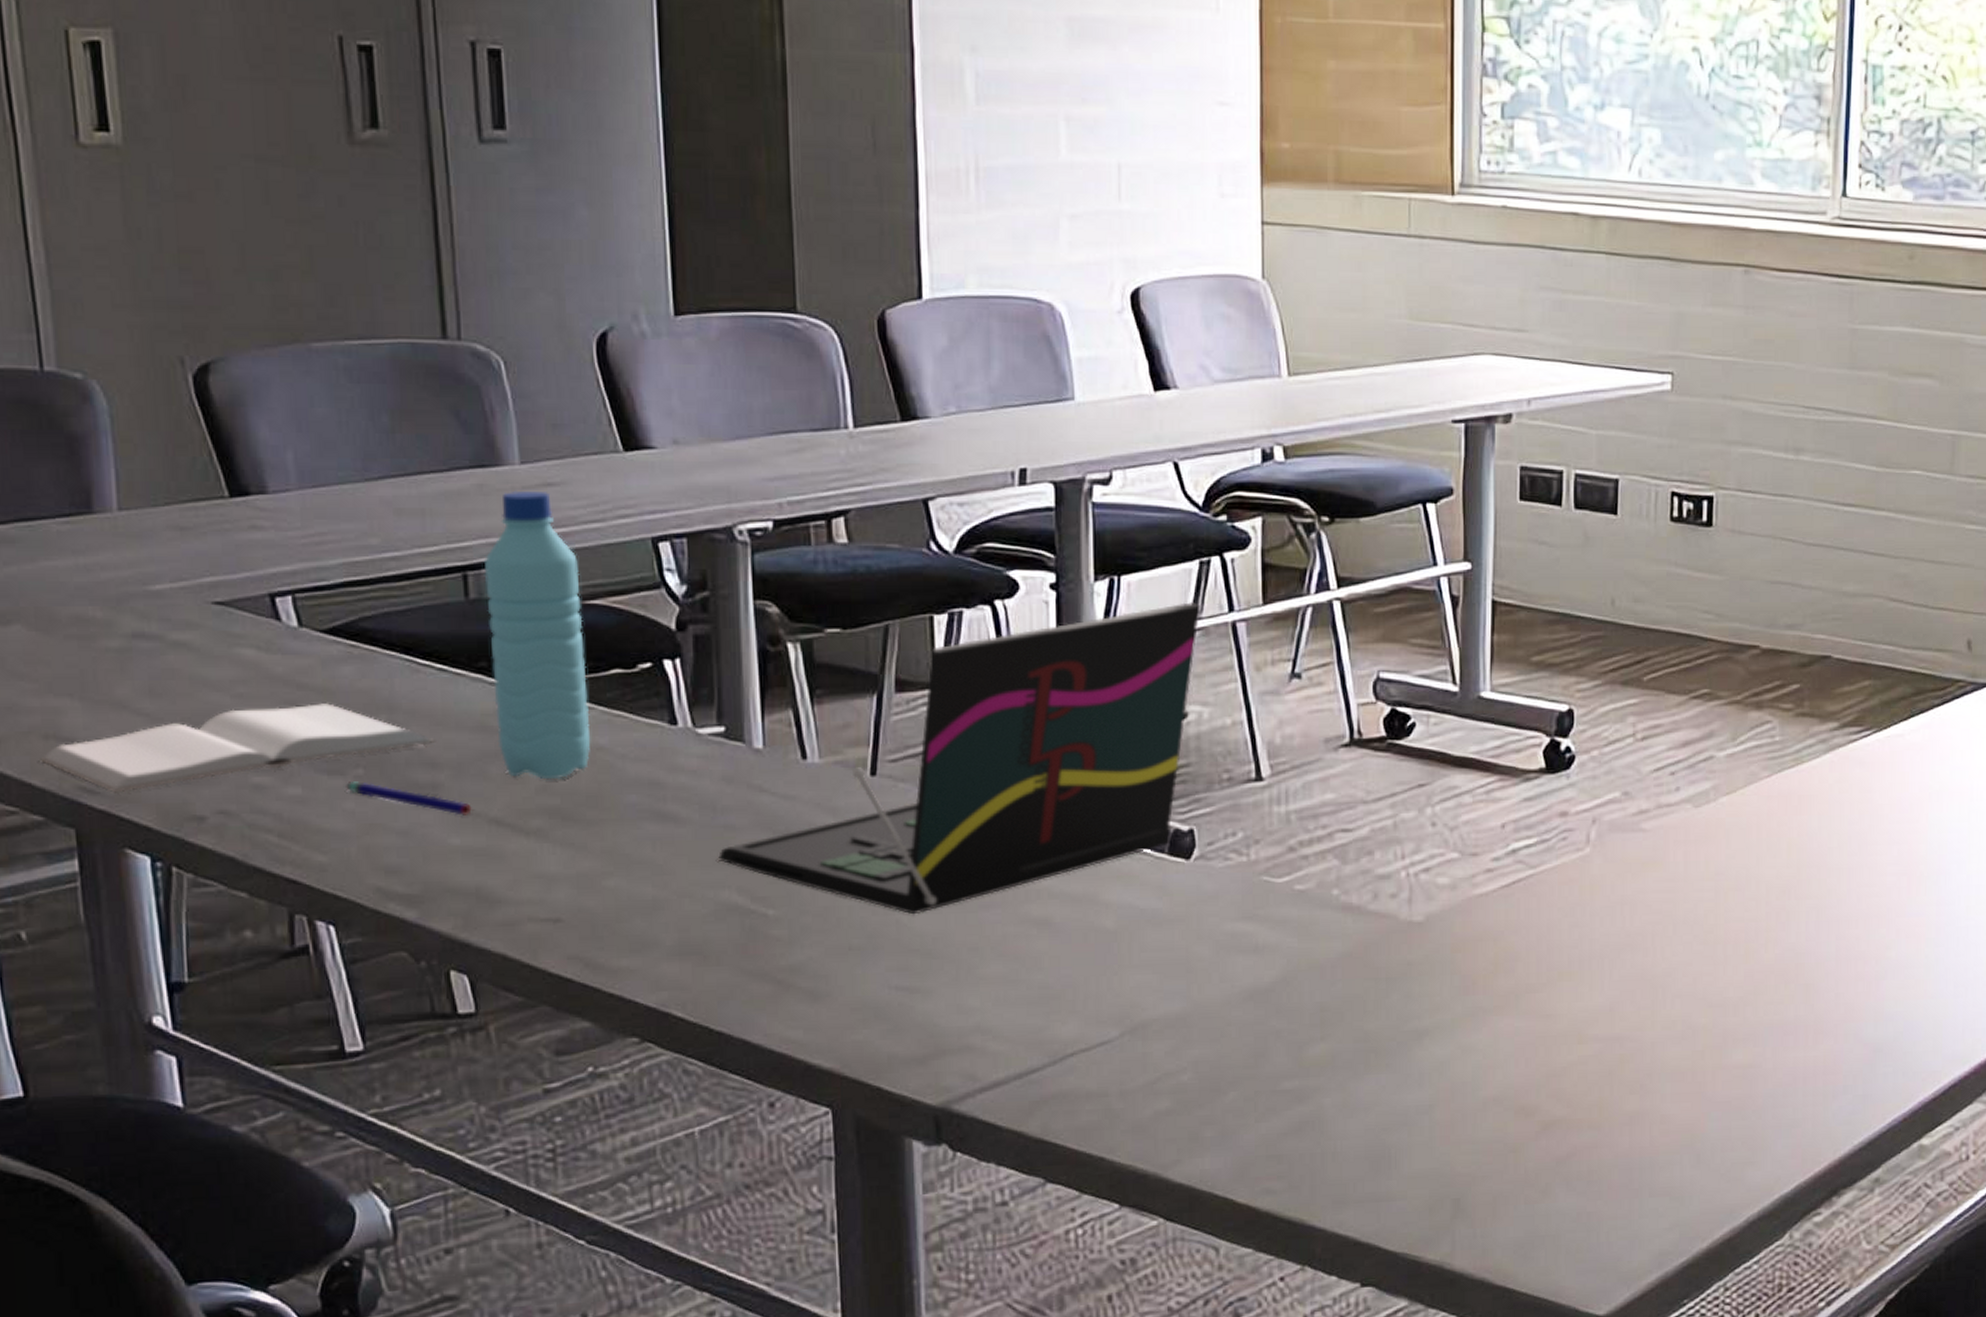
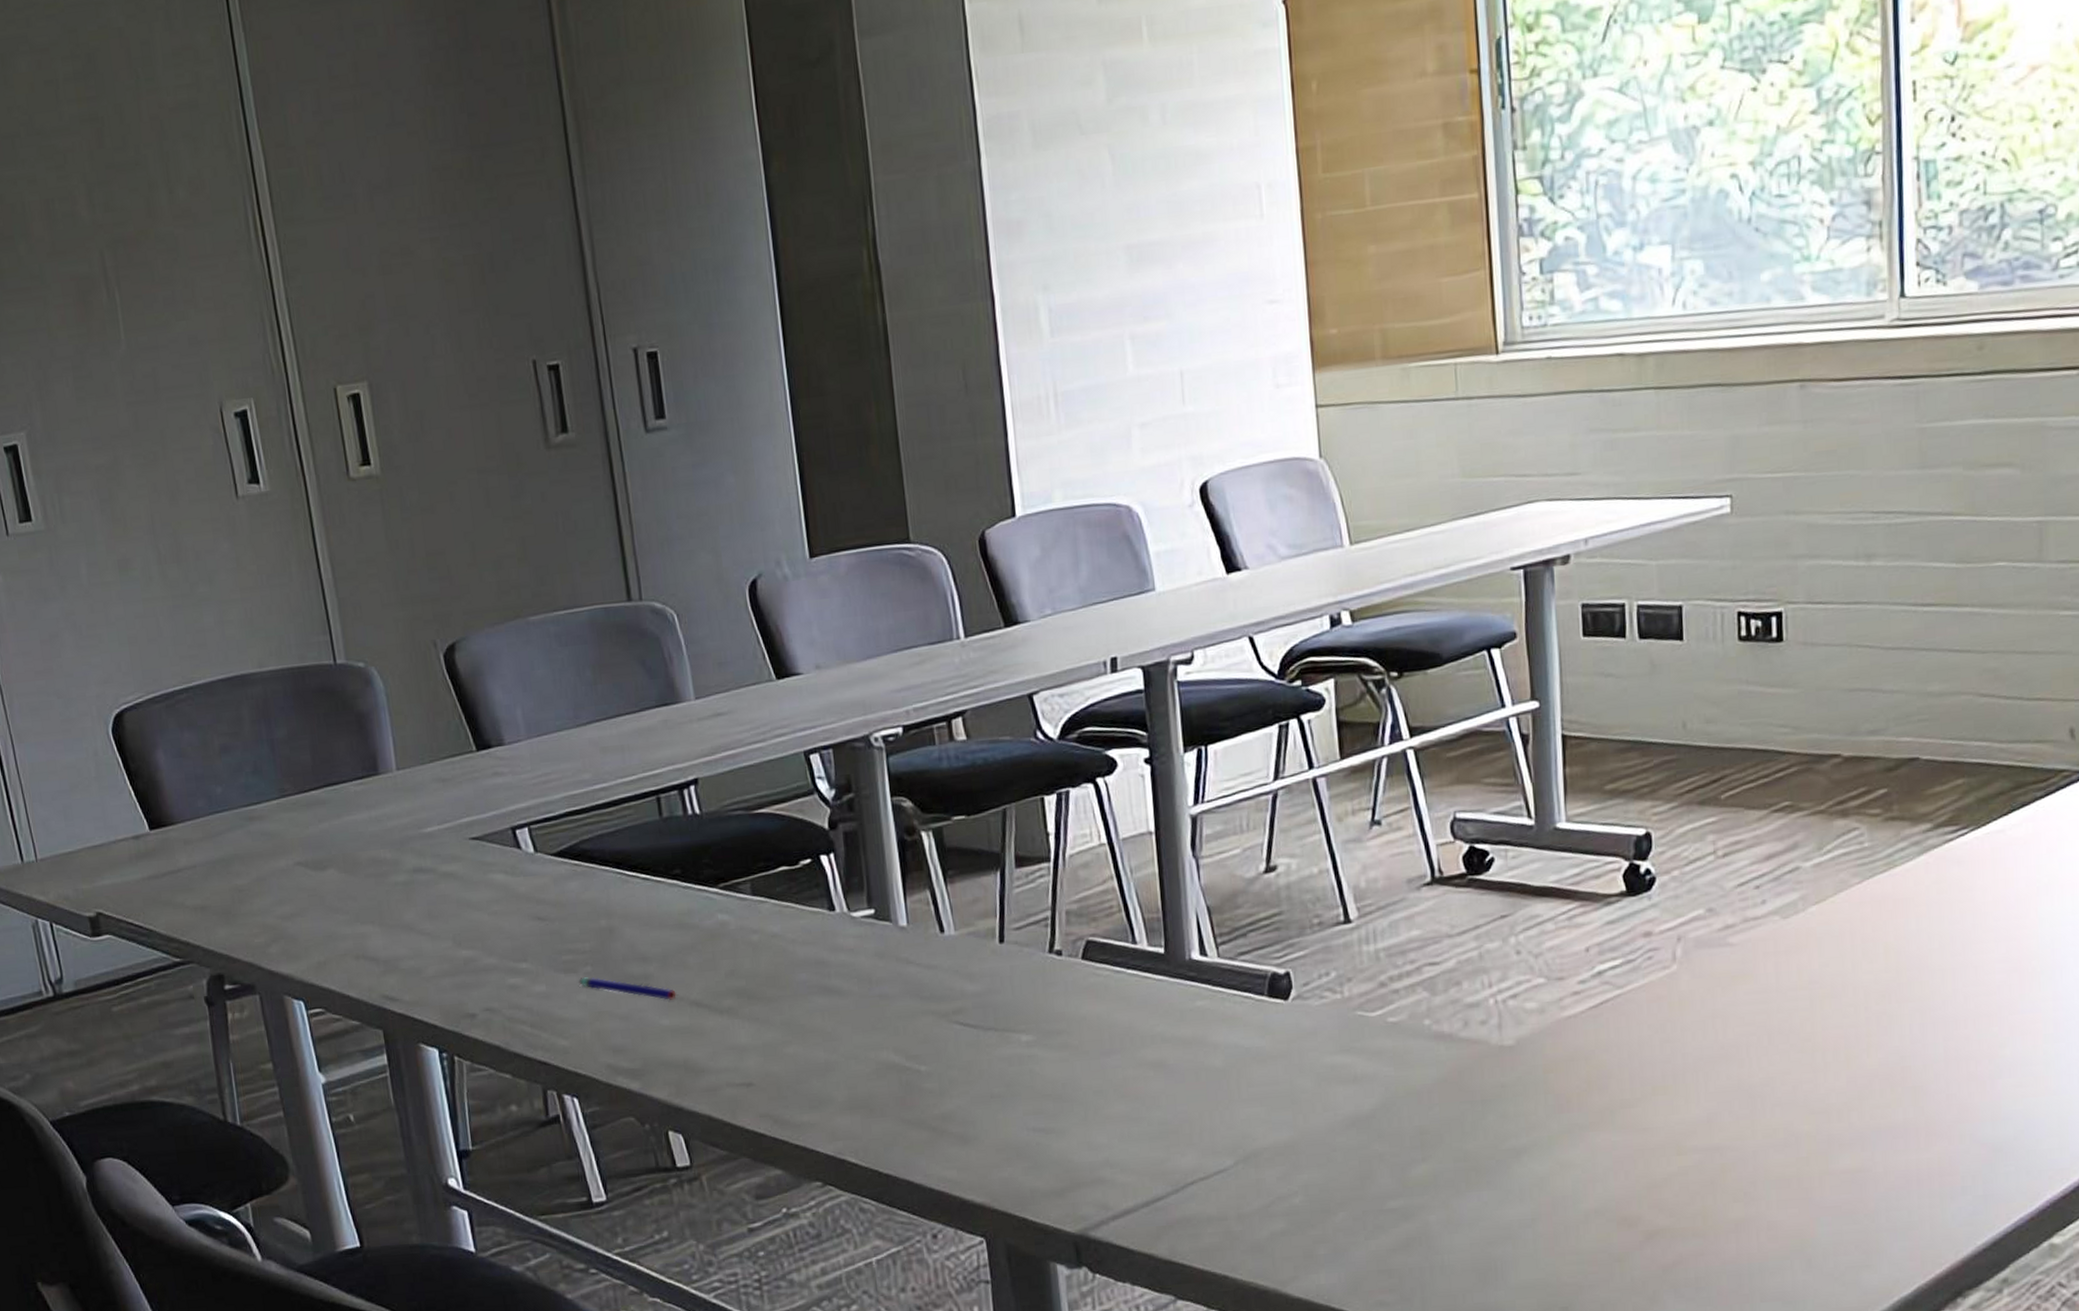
book: present [40,703,436,793] -> none [354,914,645,999]
water bottle: present [483,490,591,780] -> none [672,721,767,965]
laptop: present [718,602,1201,915] -> none [876,763,1283,1064]

